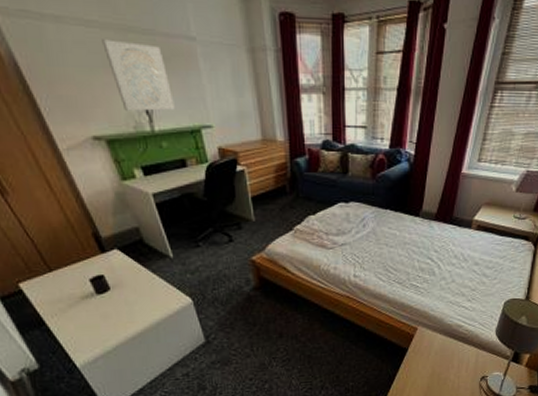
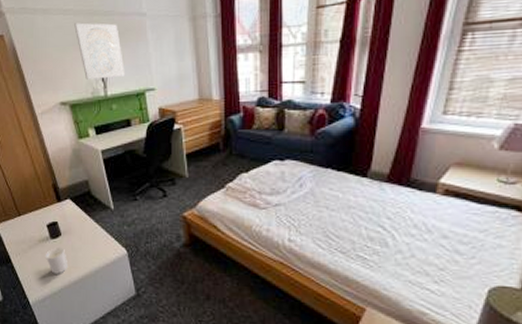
candle holder: none [91,302,123,332] -> present [45,247,69,274]

